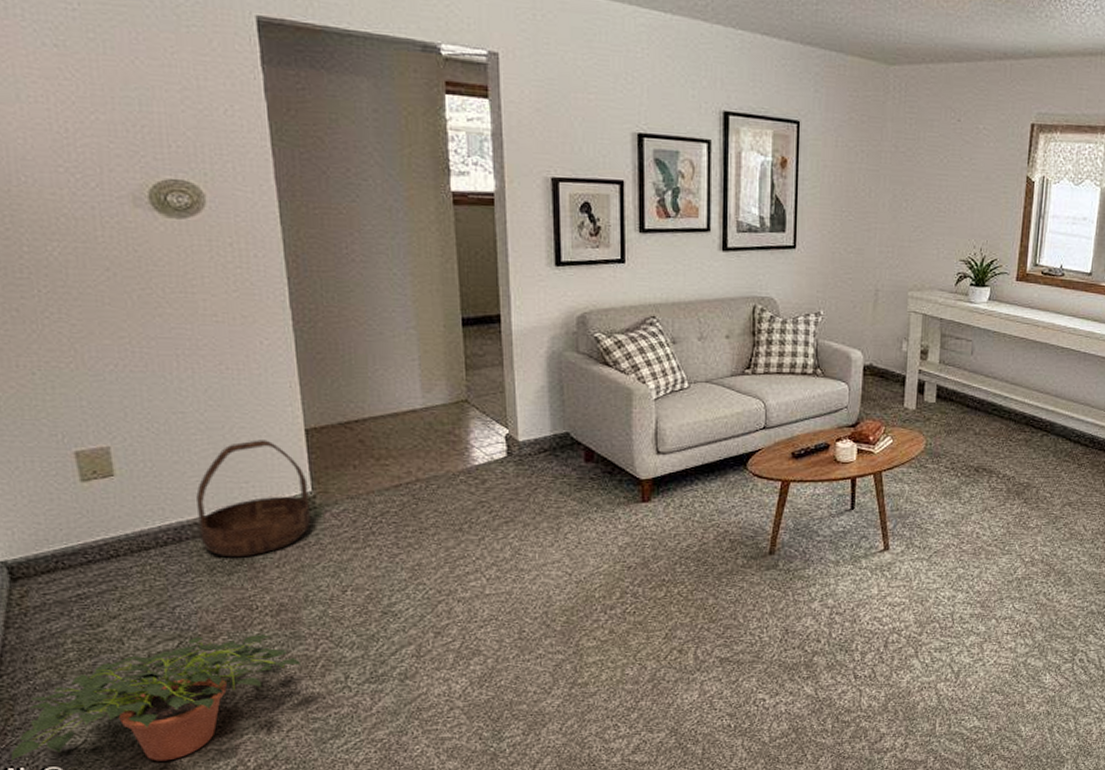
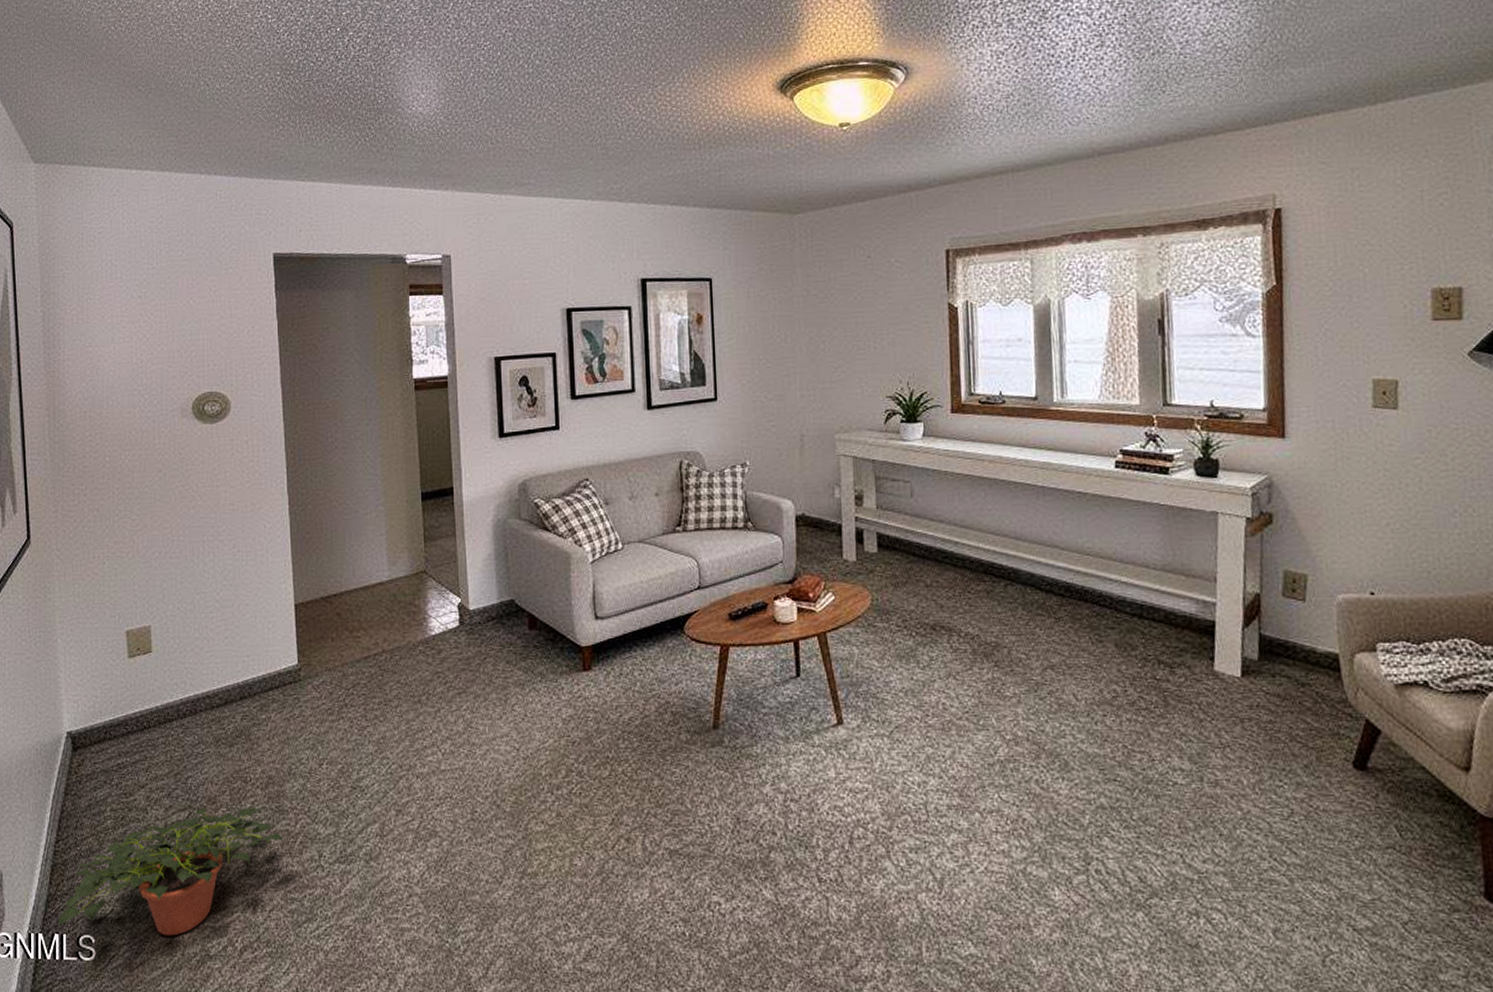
basket: present [196,440,310,558] -> none [210,615,296,729]

